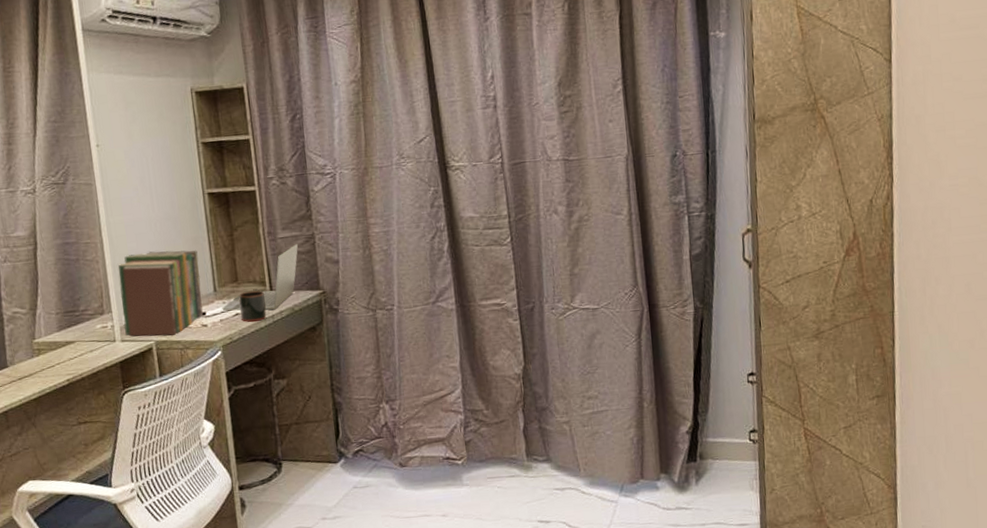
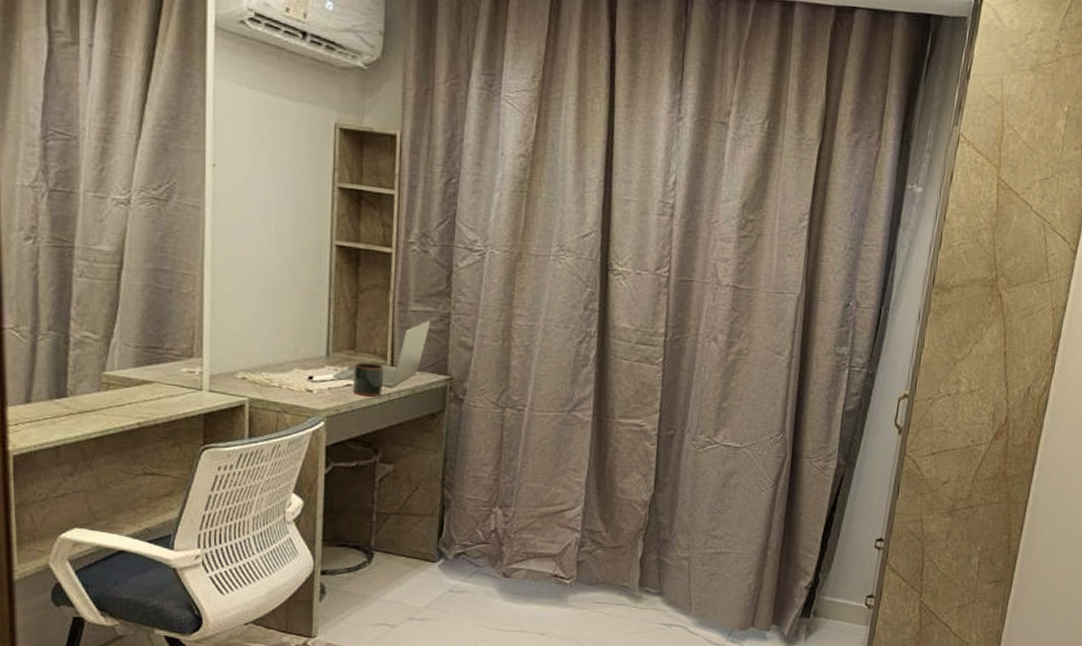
books: present [118,250,203,337] -> none [215,296,314,396]

